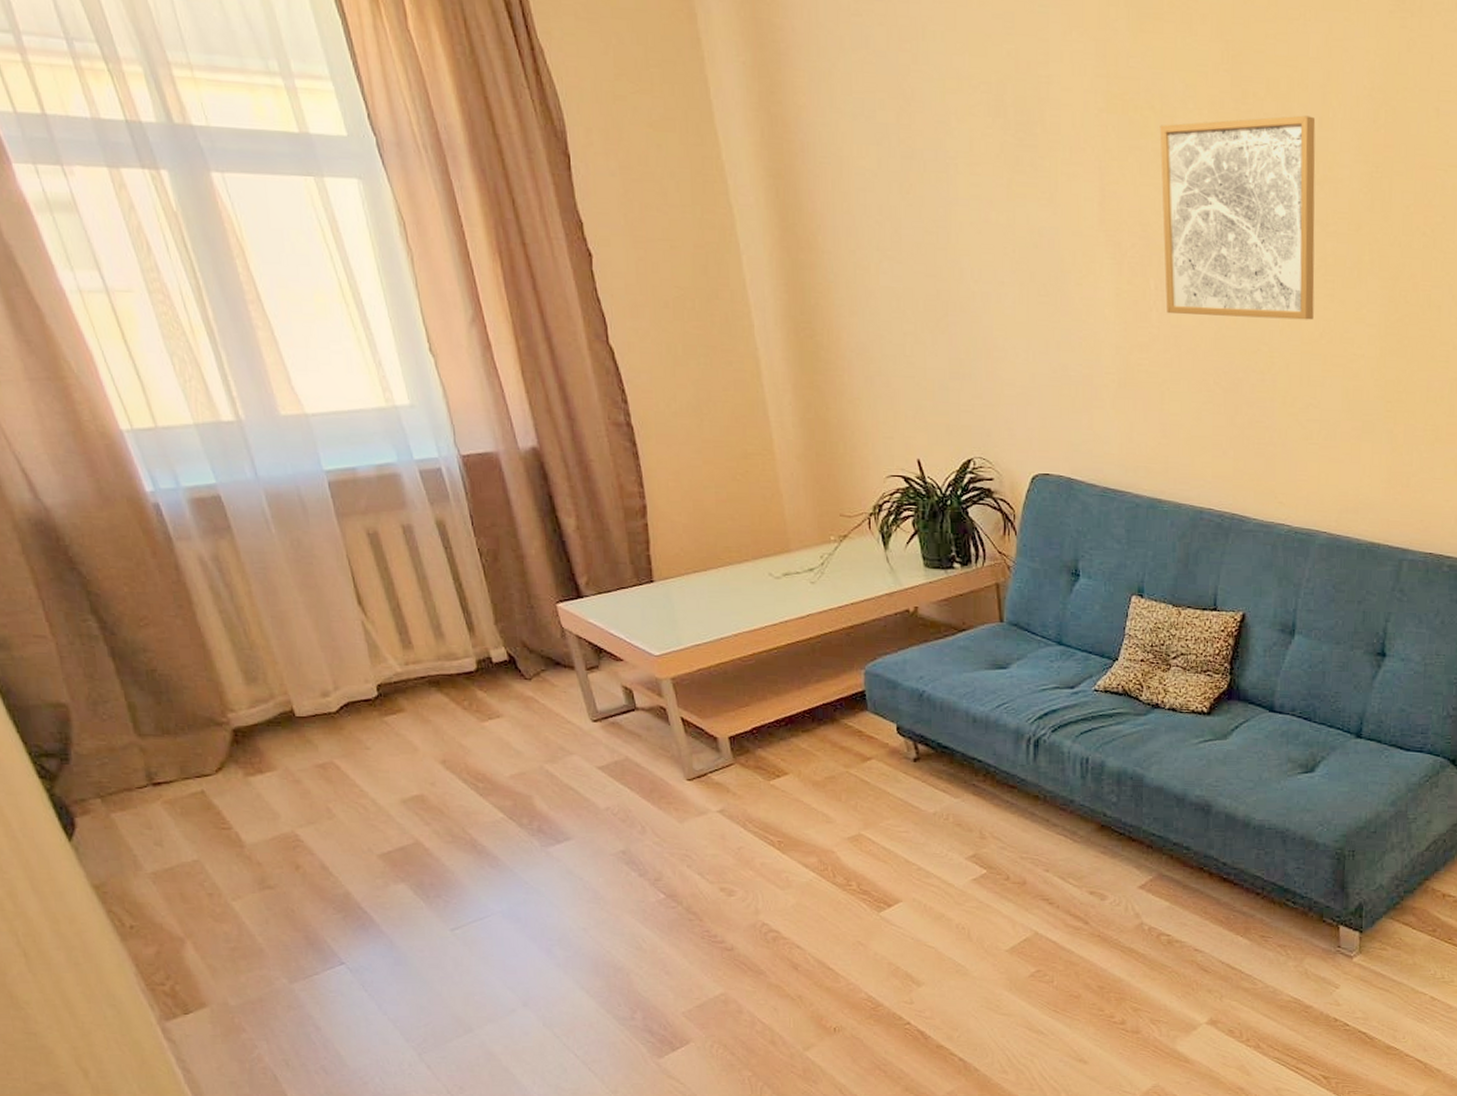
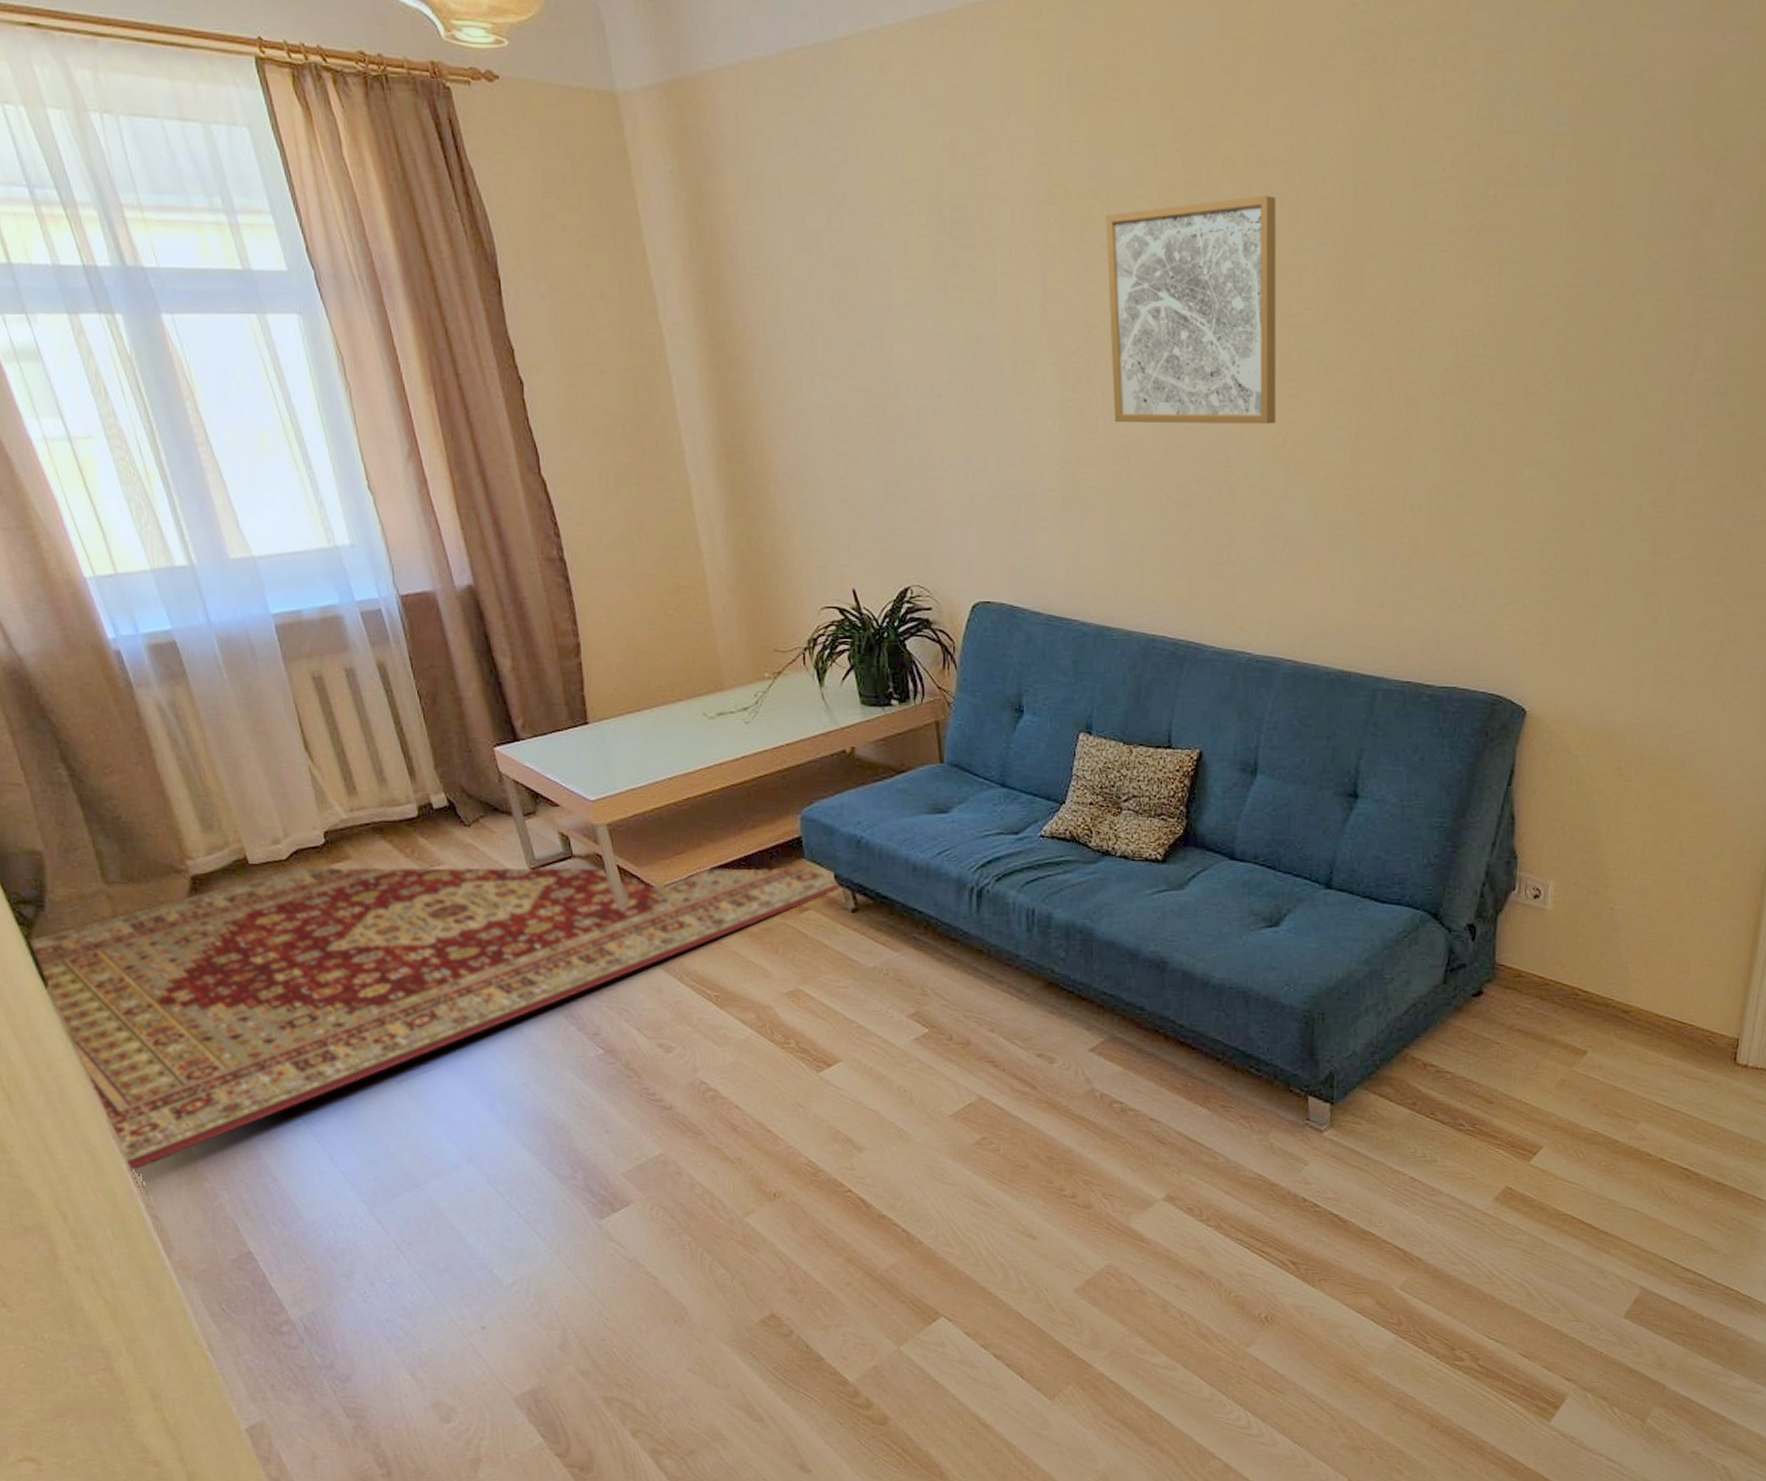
rug: none [49,719,903,1026] -> present [27,867,841,1172]

